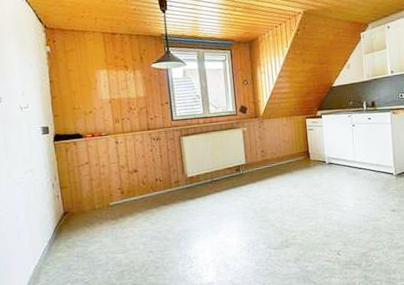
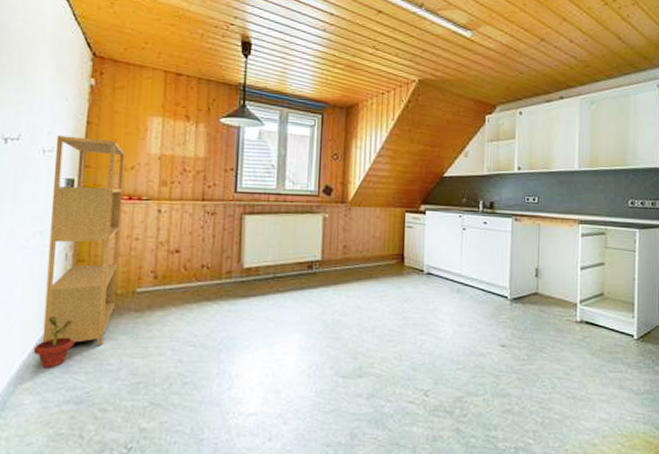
bookshelf: none [29,92,96,251] -> present [42,135,125,345]
potted plant: none [42,230,71,269] -> present [33,315,75,368]

